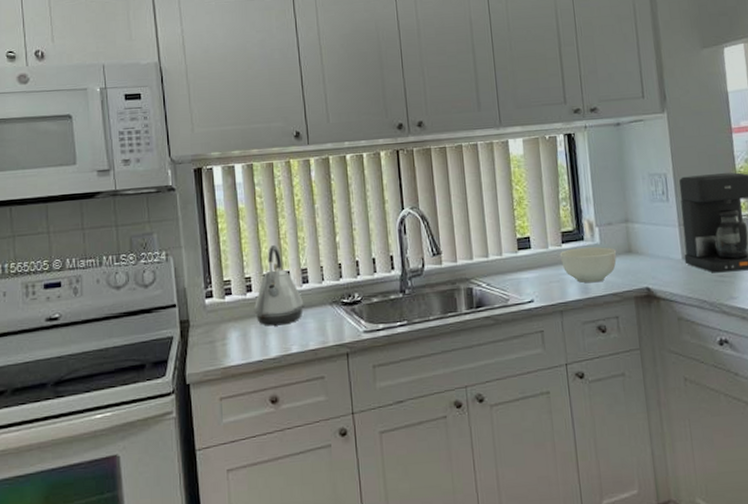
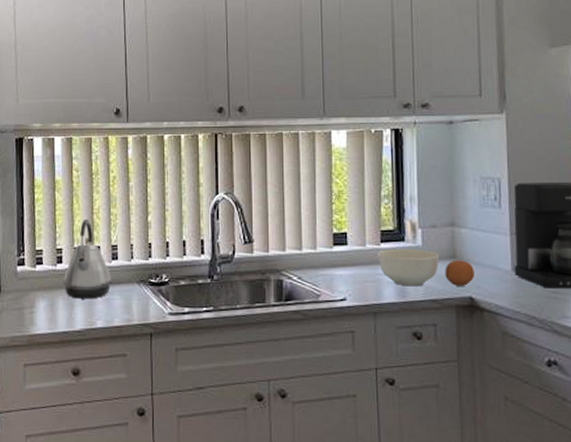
fruit: none [622,253,650,278] -> present [444,260,474,286]

